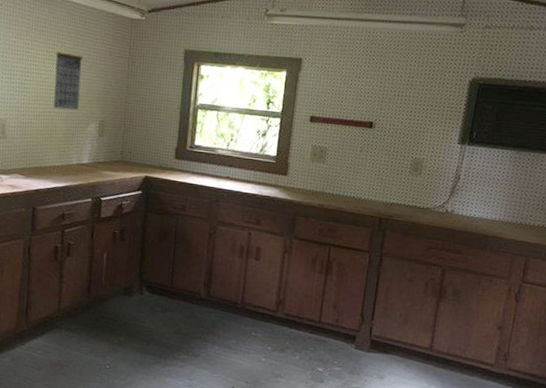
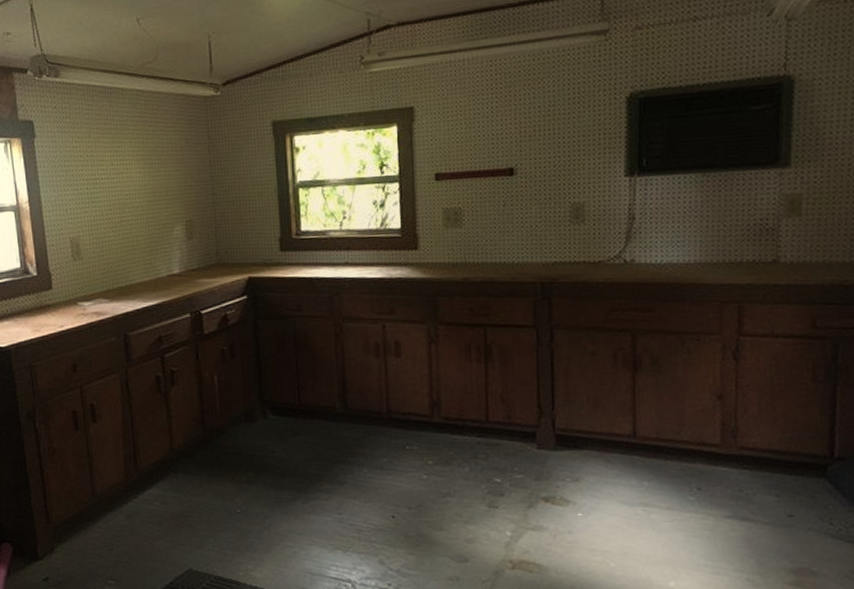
calendar: present [53,44,83,111] -> none [124,139,160,216]

